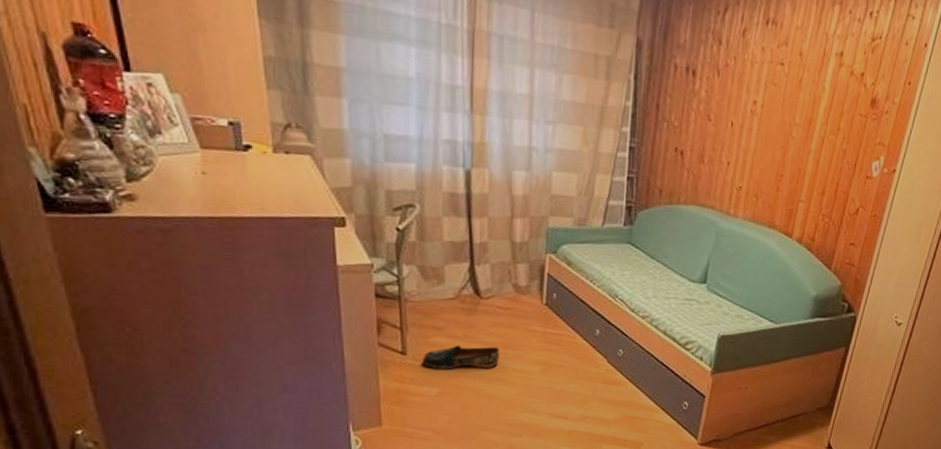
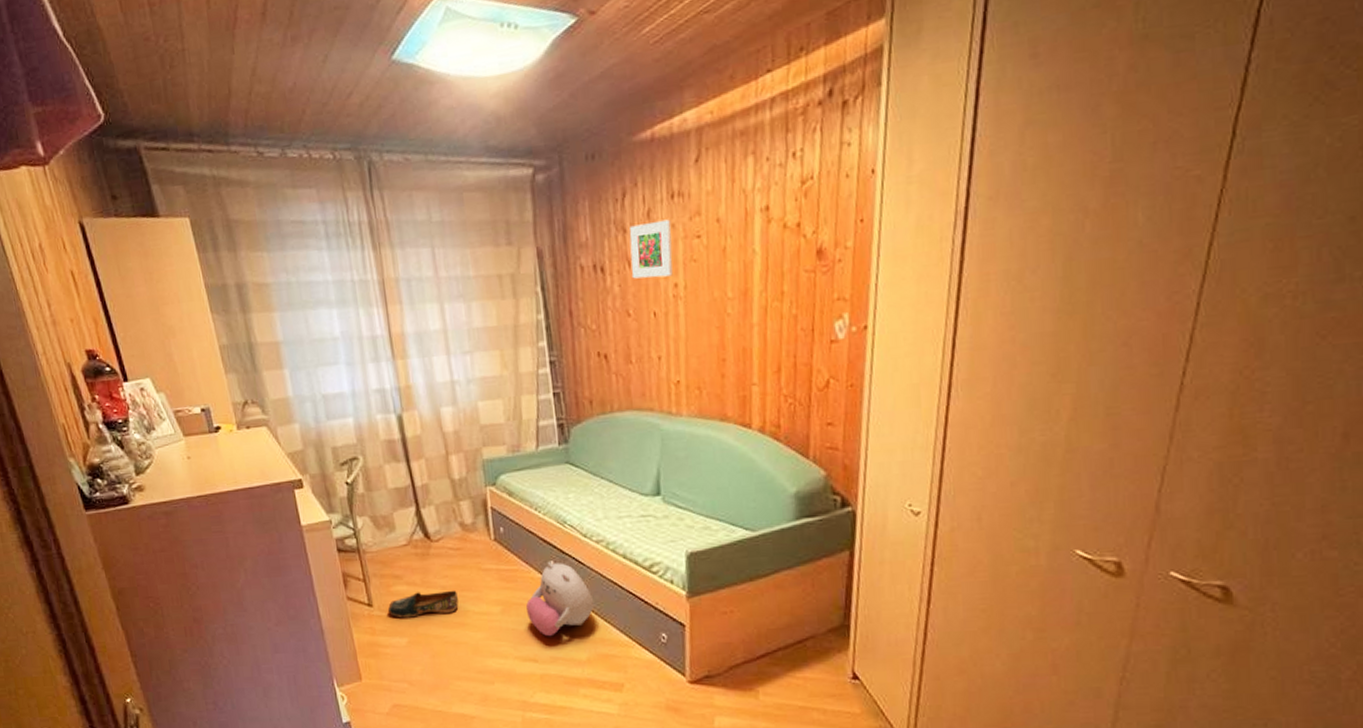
plush toy: none [565,330,630,398] -> present [526,562,594,637]
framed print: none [718,39,762,94] -> present [629,219,673,279]

